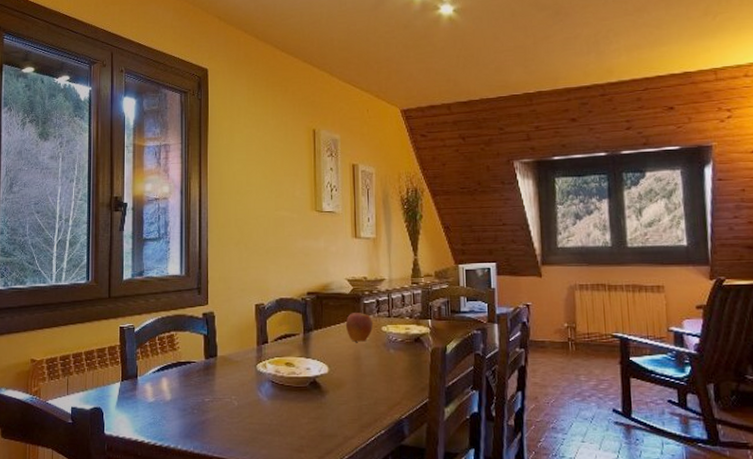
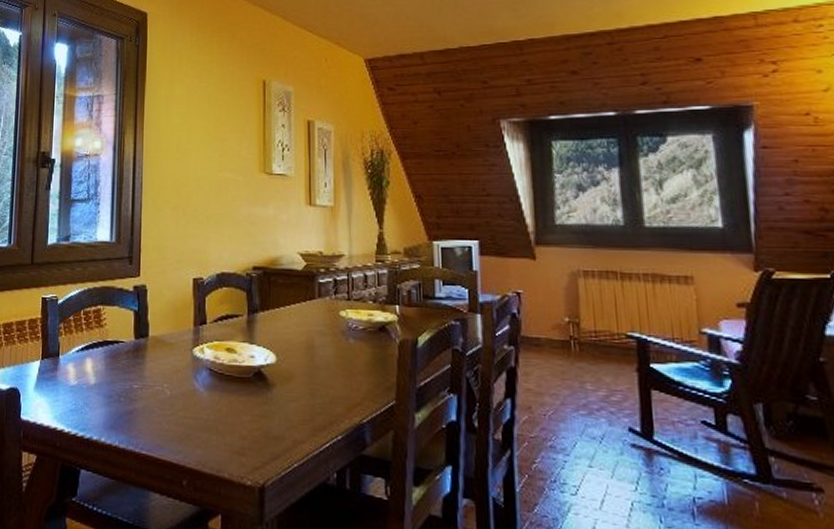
fruit: present [345,308,373,342] -> none [296,288,329,328]

